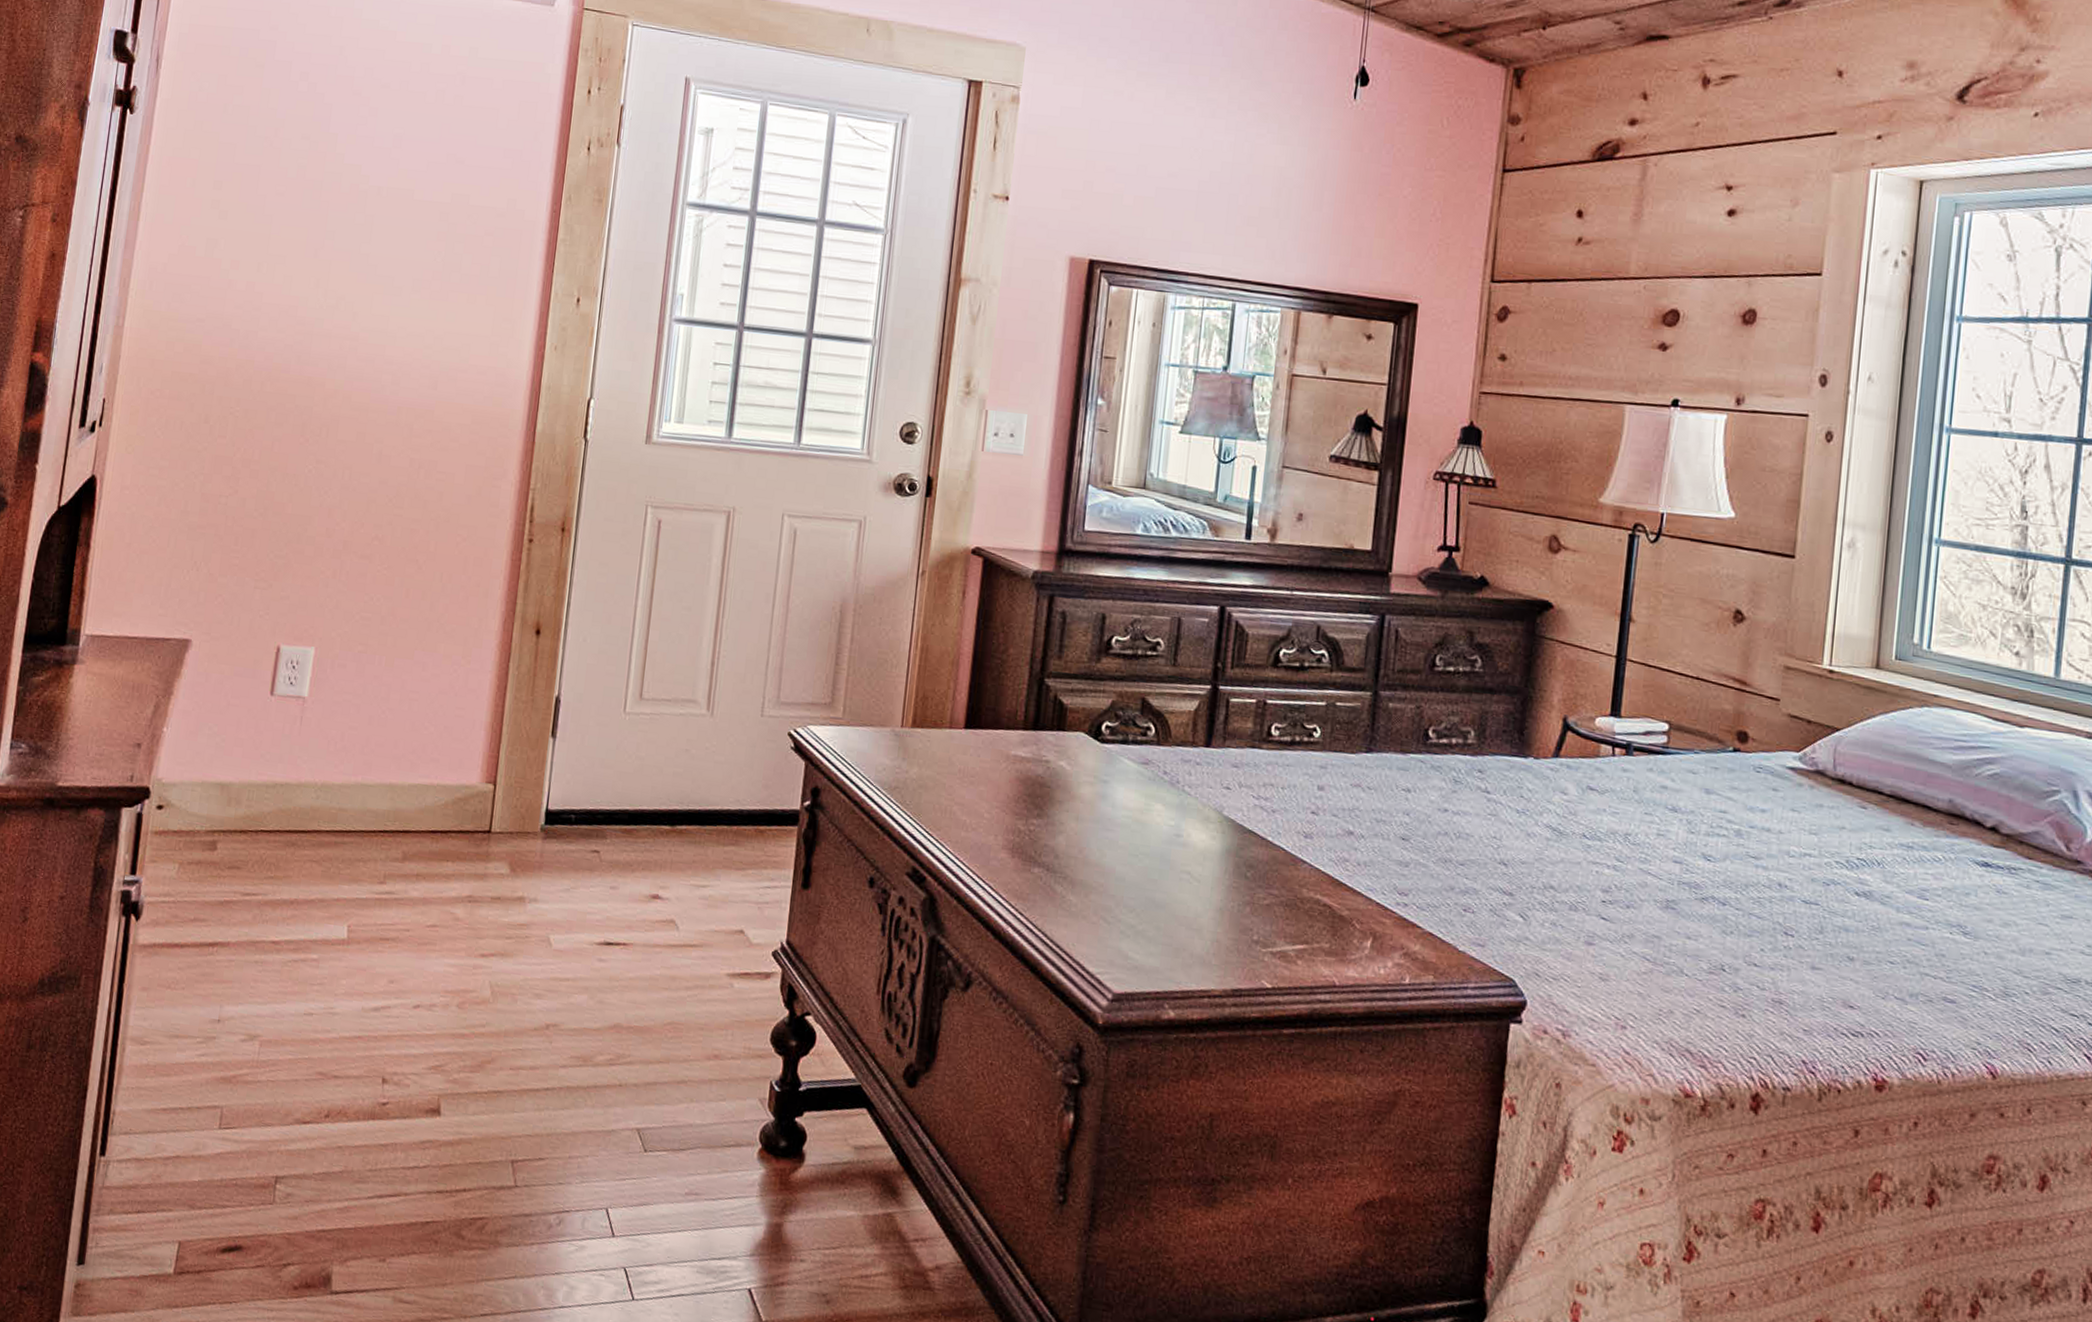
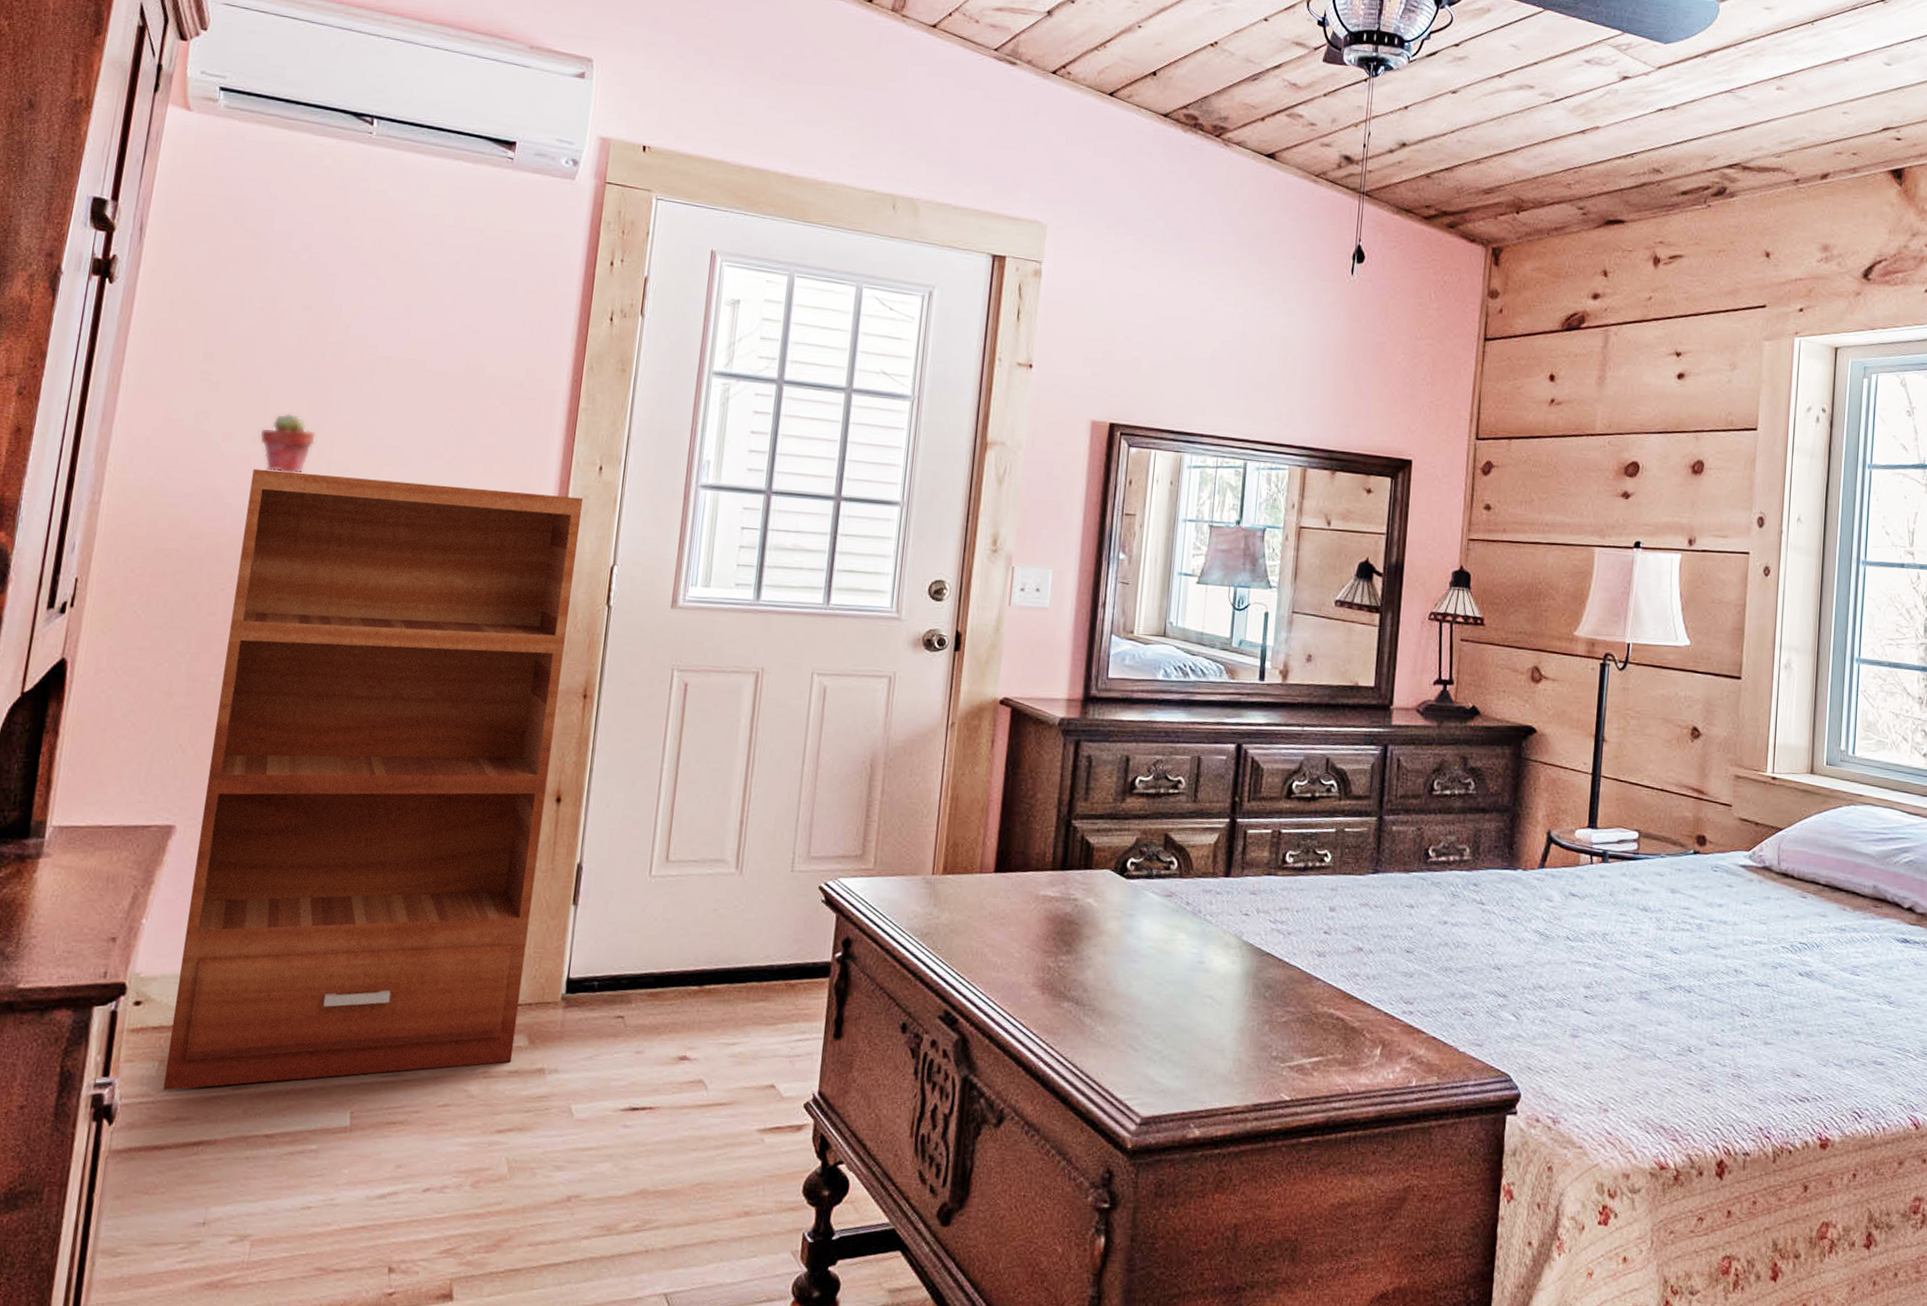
bookshelf: none [182,295,562,892] -> present [162,468,584,1091]
potted succulent: none [263,241,314,301] -> present [259,413,316,474]

